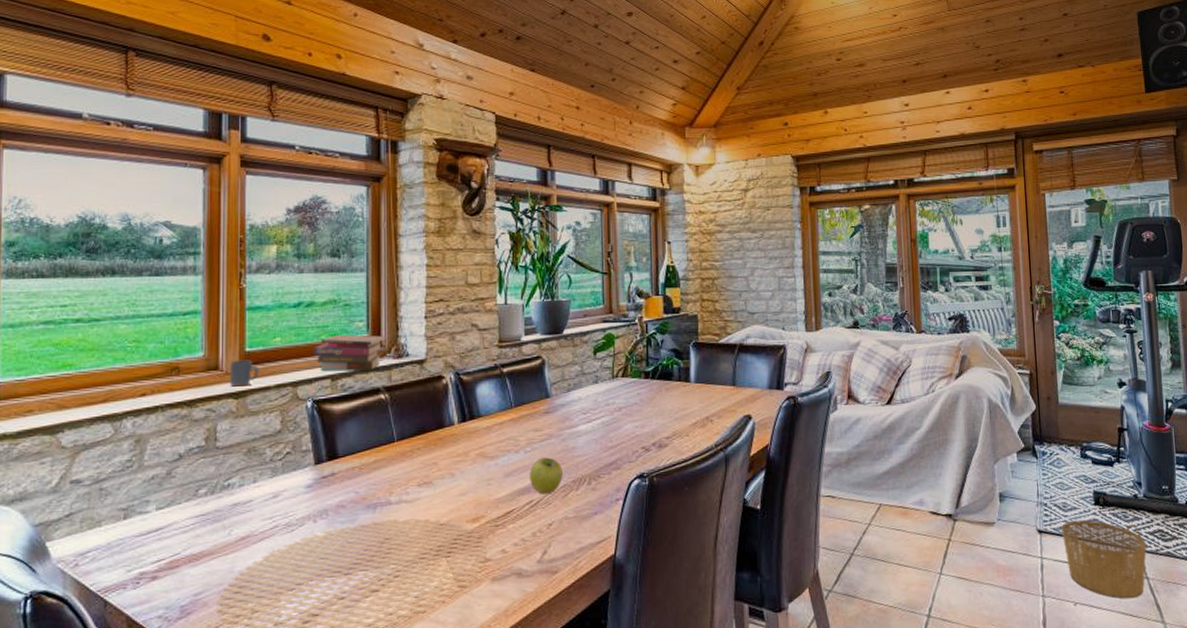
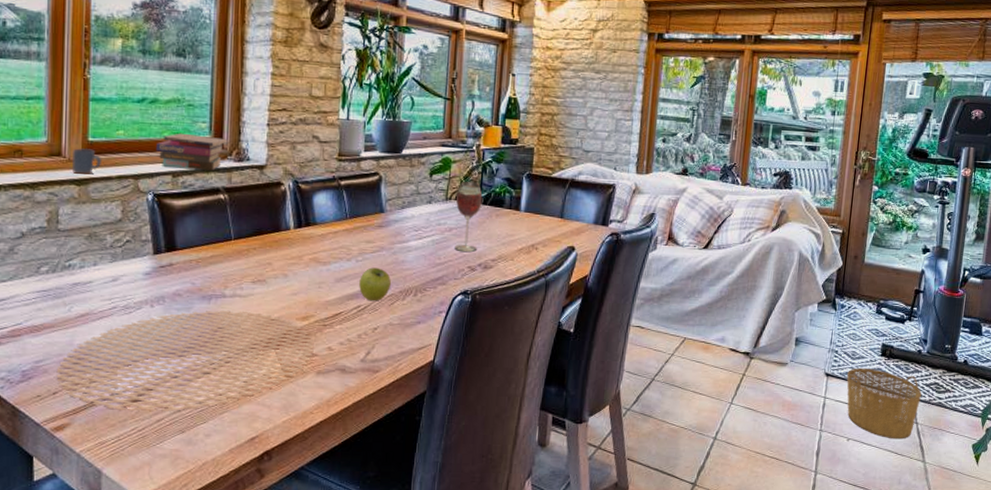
wineglass: none [623,356,650,432] -> present [455,181,483,253]

